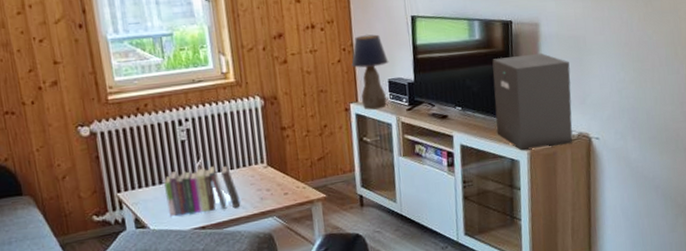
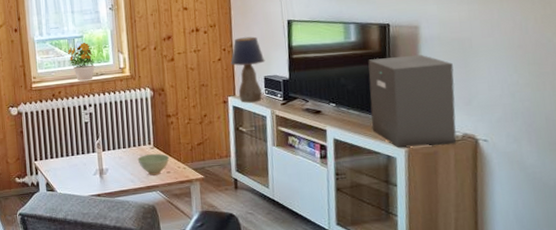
flowerpot: none [153,41,190,90] -> present [67,42,95,81]
books: present [164,165,241,218] -> none [70,144,130,184]
bowl: none [248,173,287,199] -> present [137,154,170,176]

